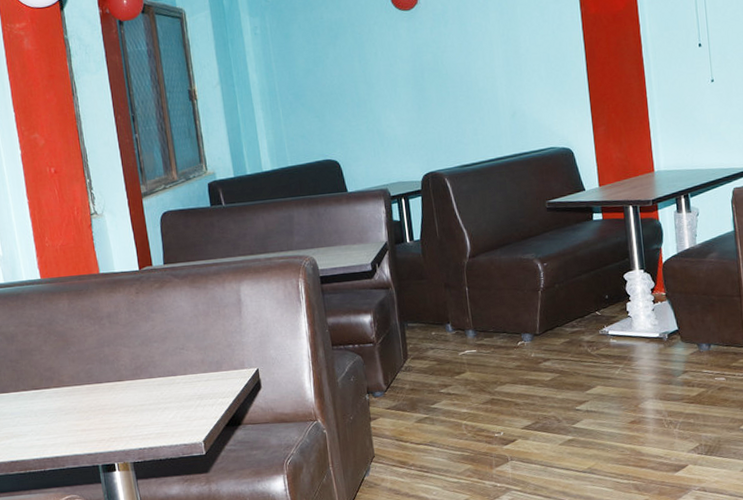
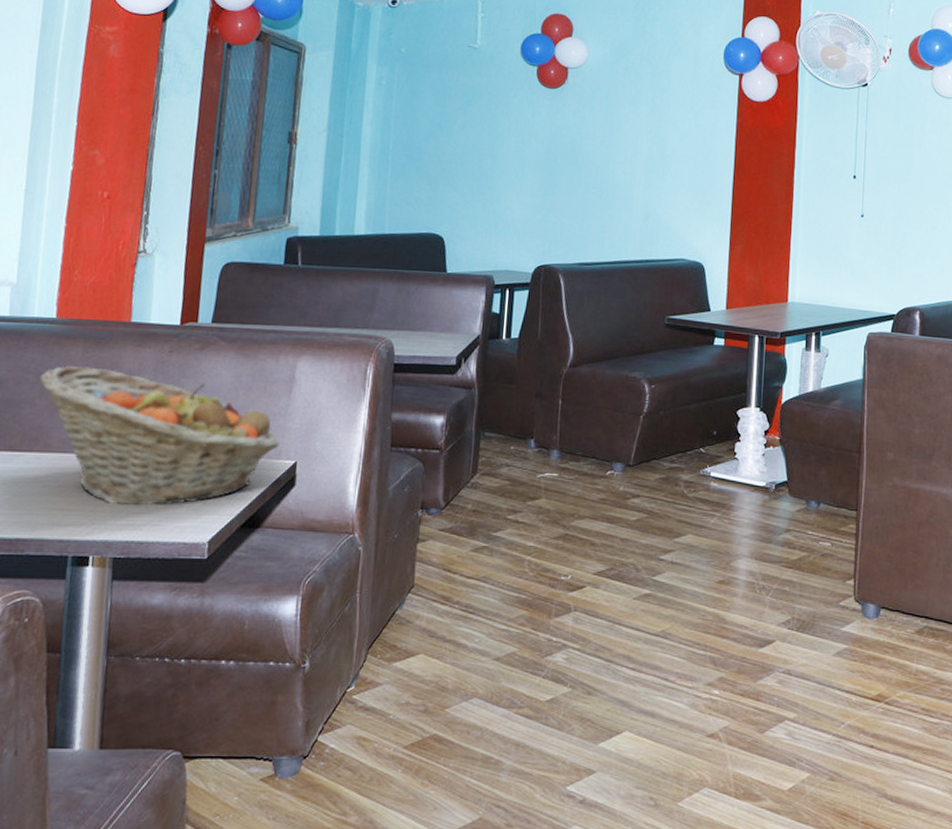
fruit basket: none [39,314,241,421] -> present [38,366,280,506]

